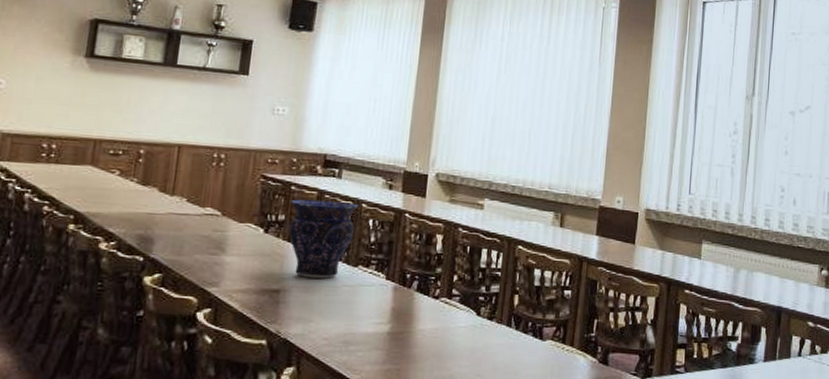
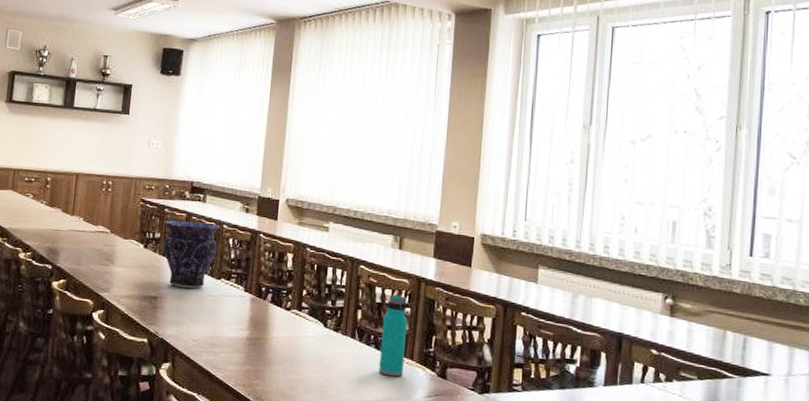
water bottle: none [536,277,569,366] -> present [379,295,408,377]

